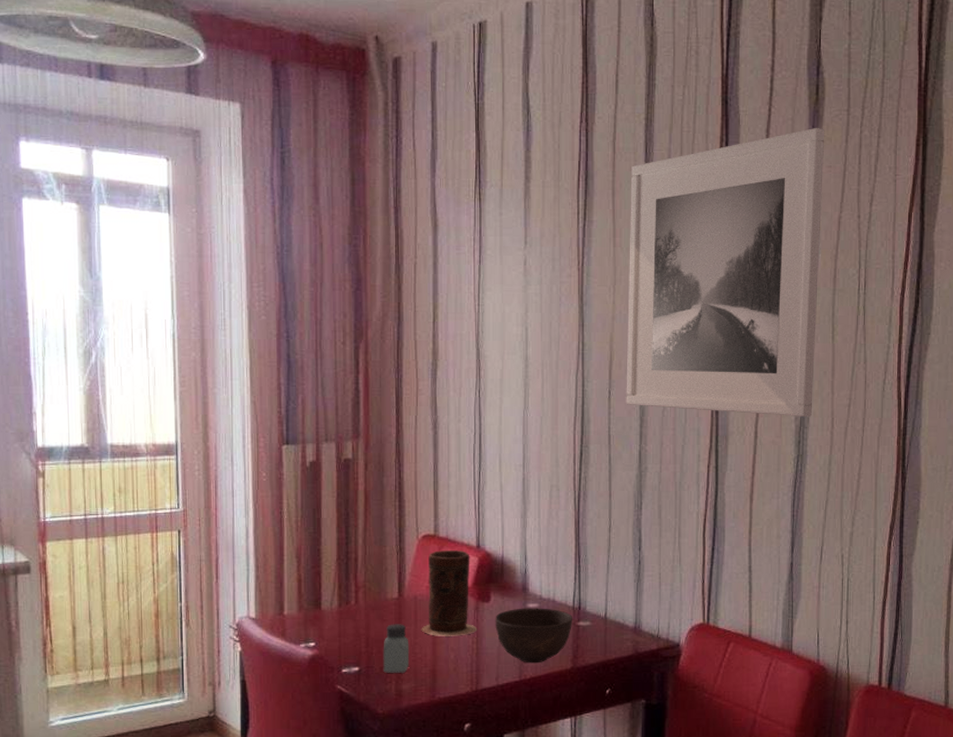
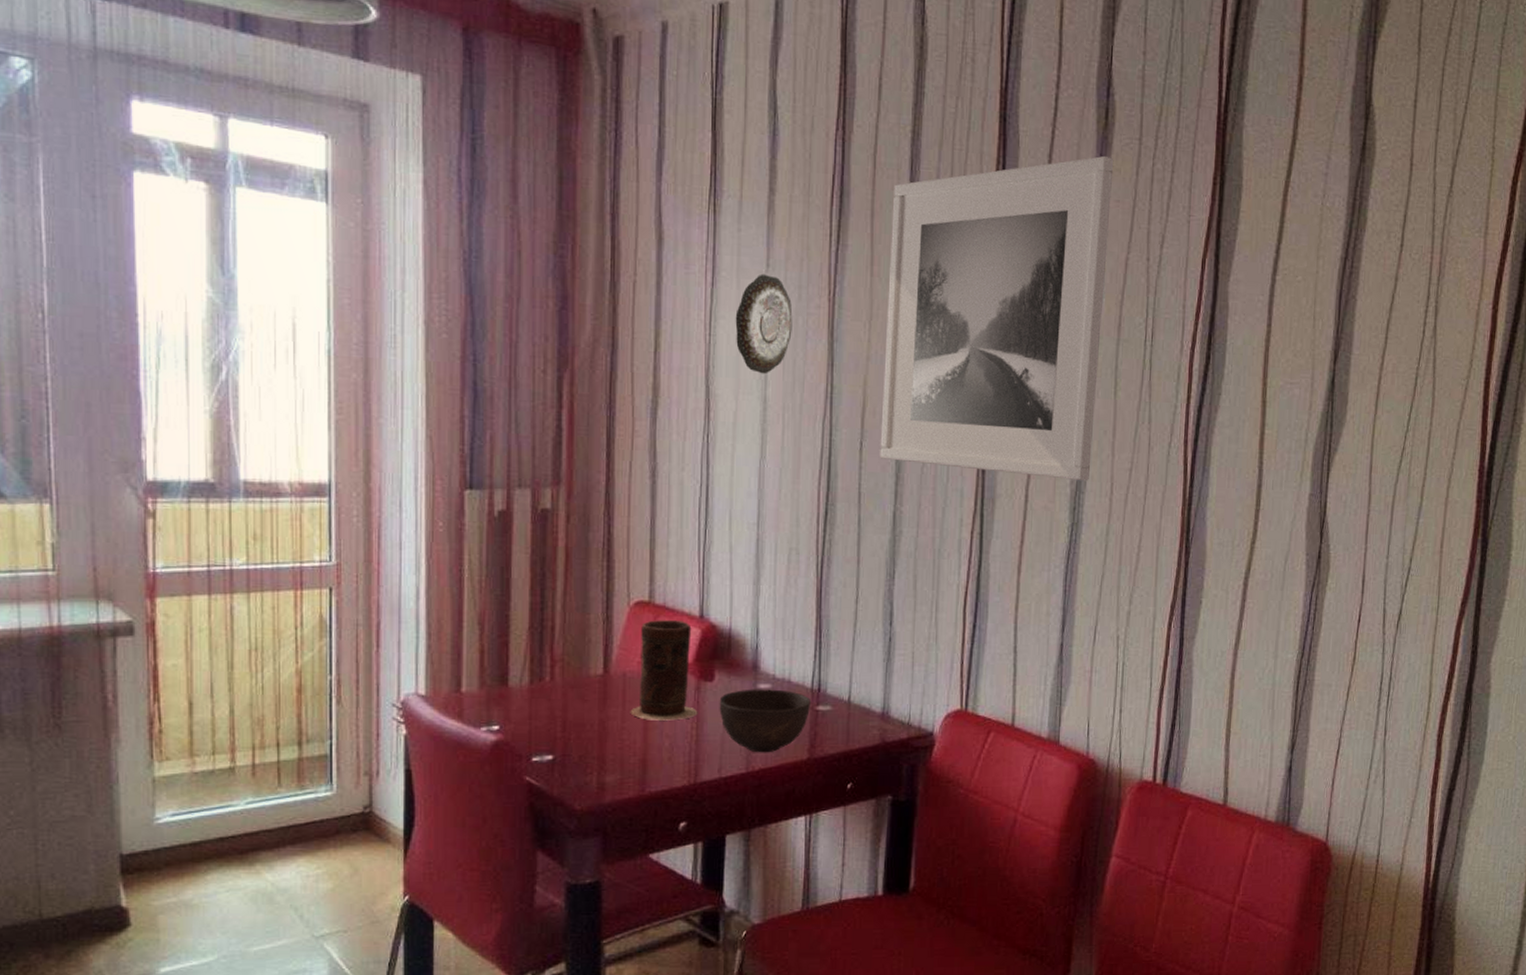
saltshaker: present [383,624,410,673] -> none [582,705,615,763]
decorative plate: none [500,250,548,336] -> present [735,273,793,374]

